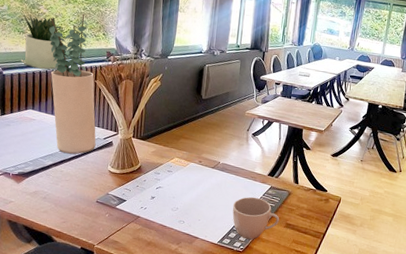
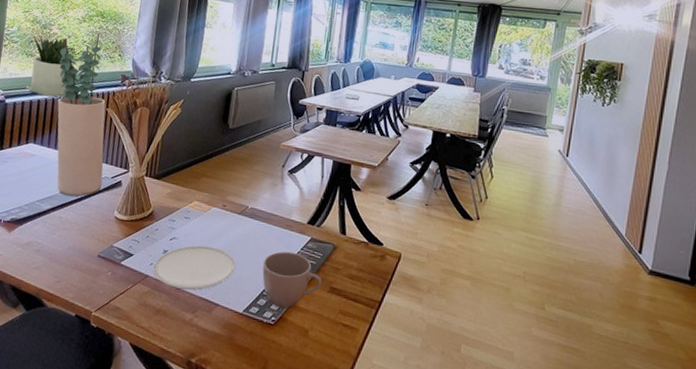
plate: none [143,193,211,227] -> present [153,245,236,290]

